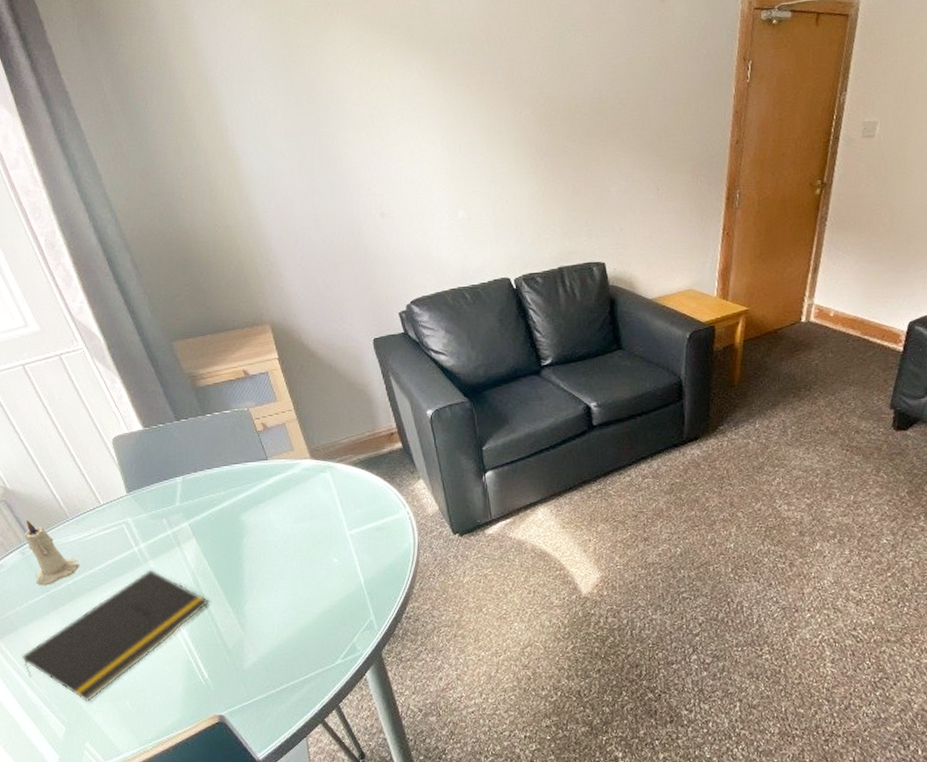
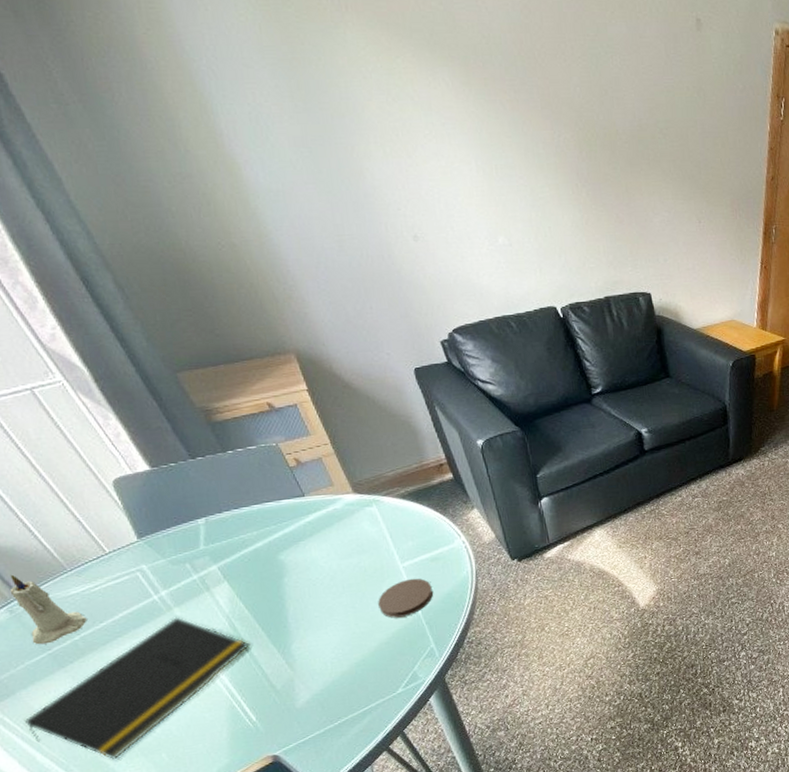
coaster: none [325,546,377,586] -> present [378,578,434,618]

